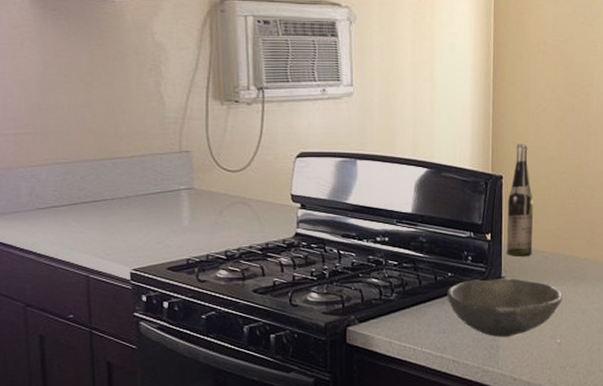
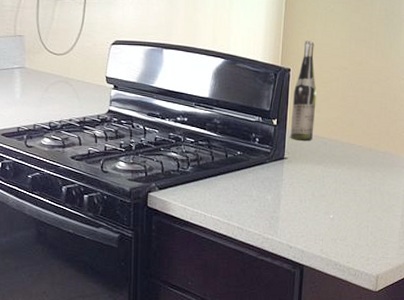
bowl: present [446,278,562,338] -> none [235,159,338,211]

